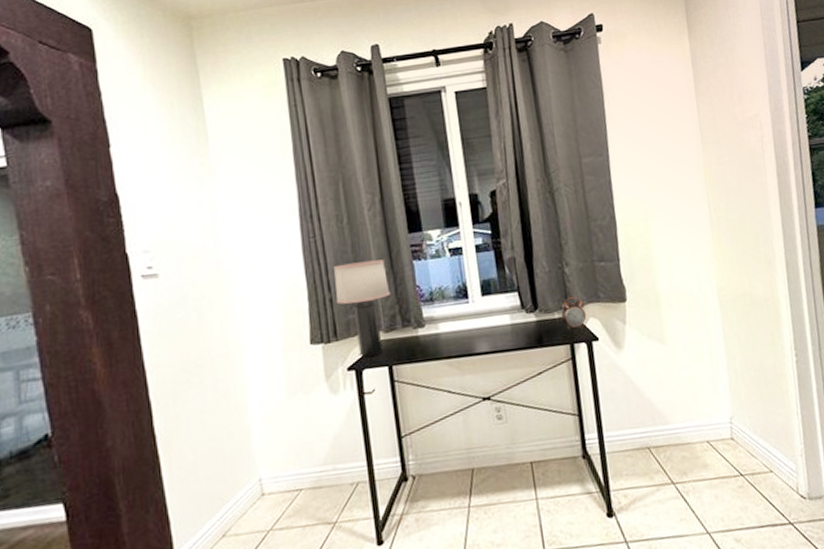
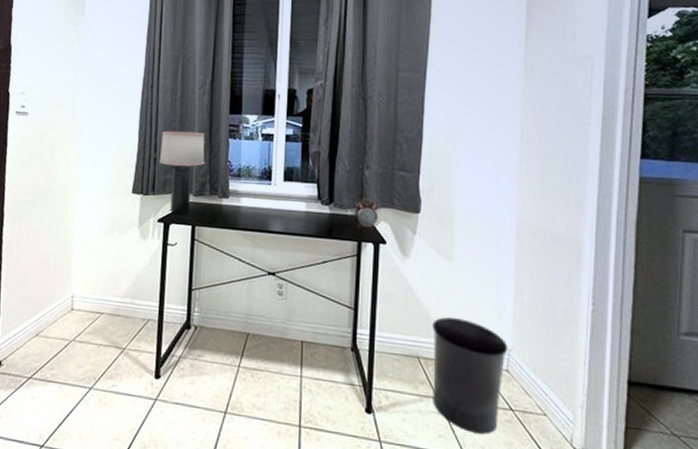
waste bin: none [656,398,732,508] -> present [432,317,508,434]

